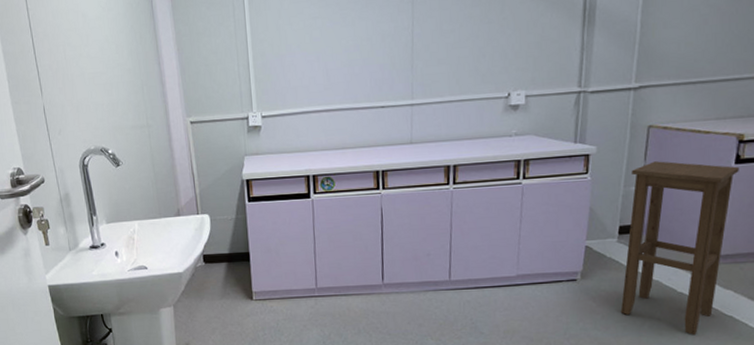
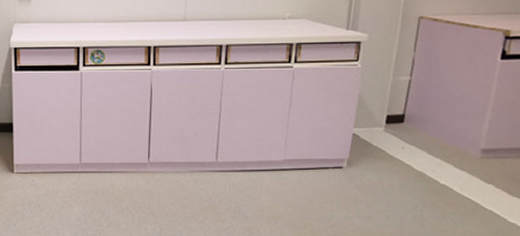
stool: present [620,161,739,336] -> none [384,52,504,229]

